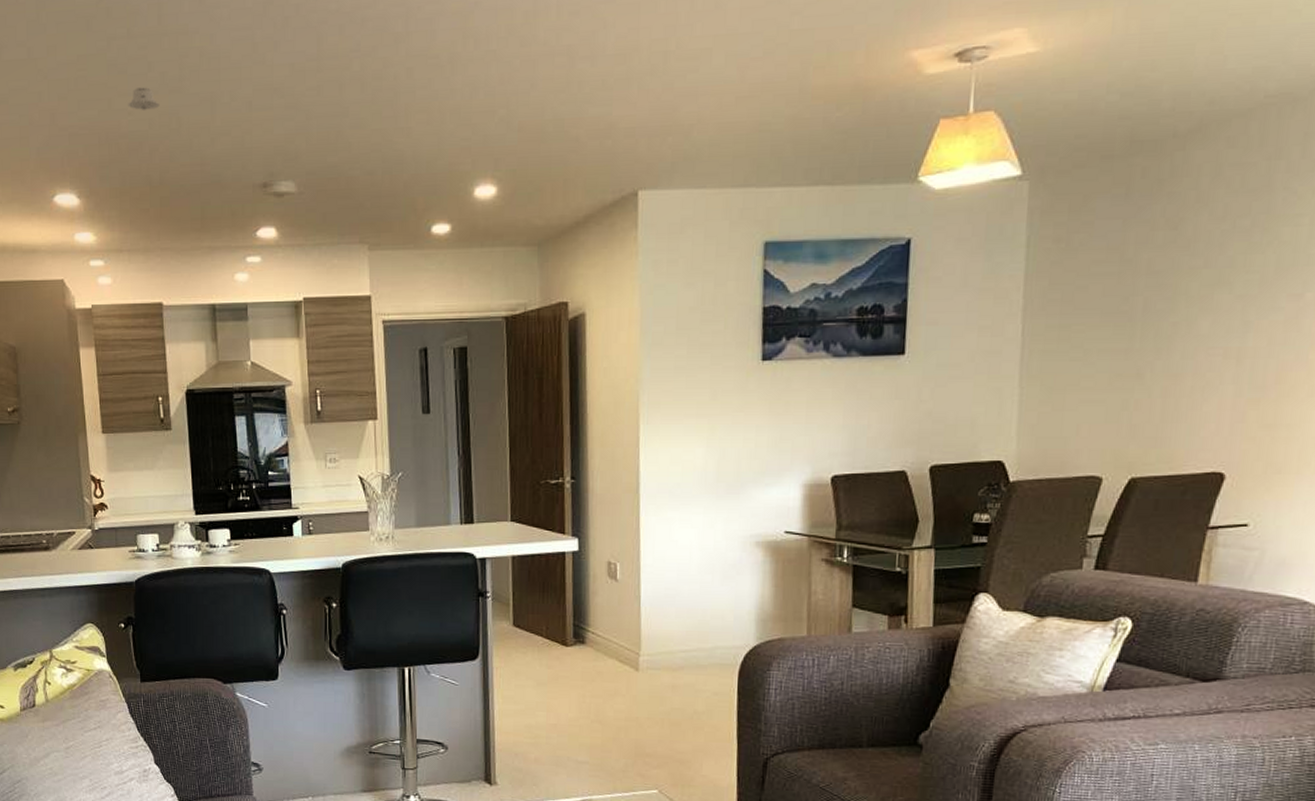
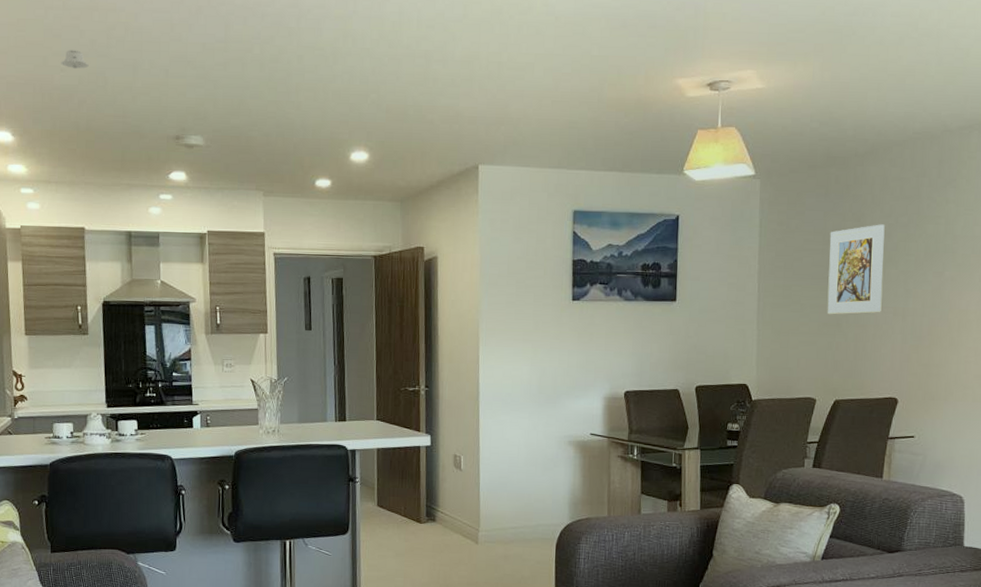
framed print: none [1122,231,1215,362] -> present [827,224,885,315]

